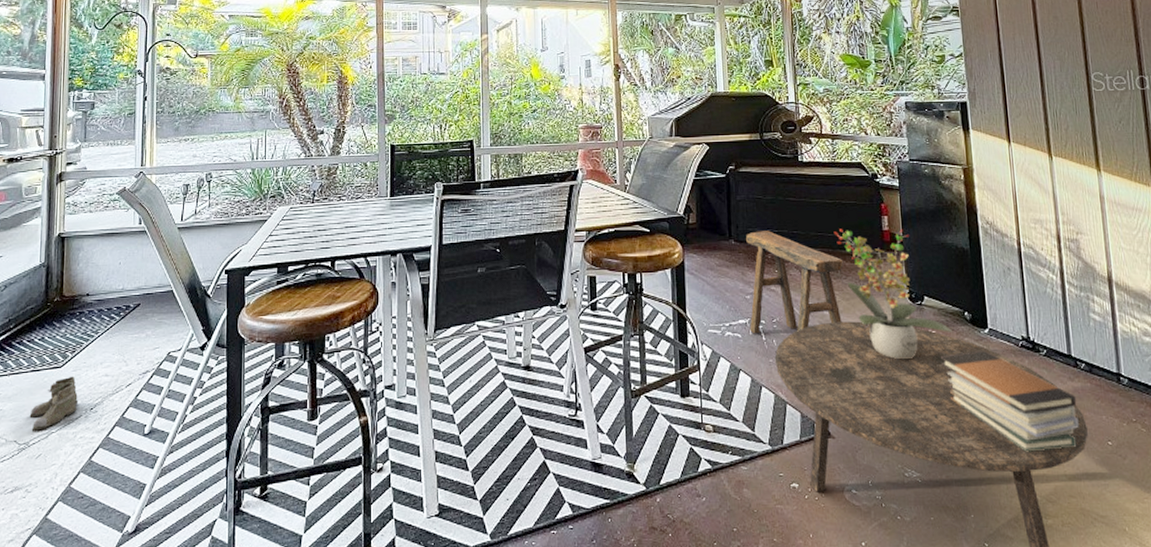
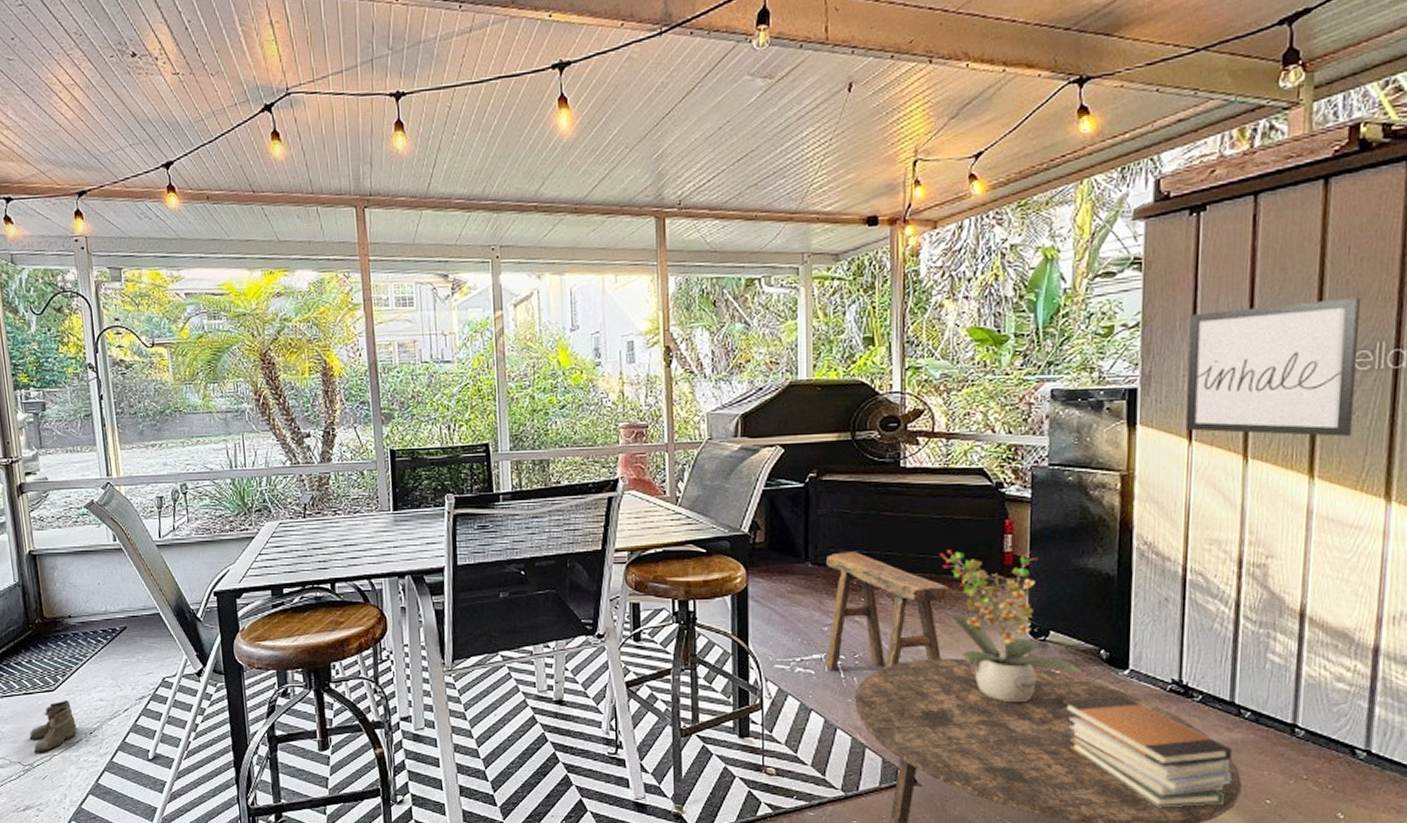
wall art: none [997,38,1122,140] -> present [1185,297,1360,437]

